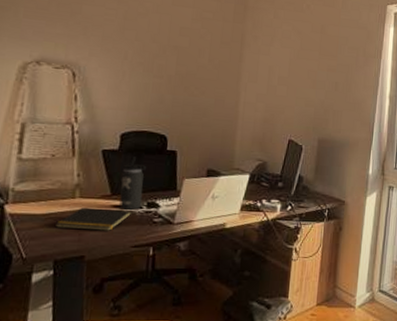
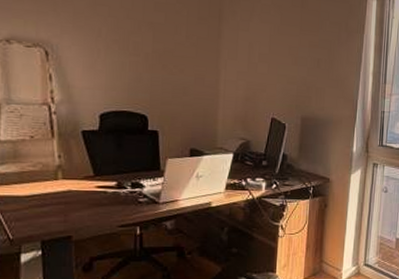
notepad: present [55,207,131,231] -> none [39,188,116,211]
thermos bottle: present [119,156,147,211] -> none [102,137,129,191]

